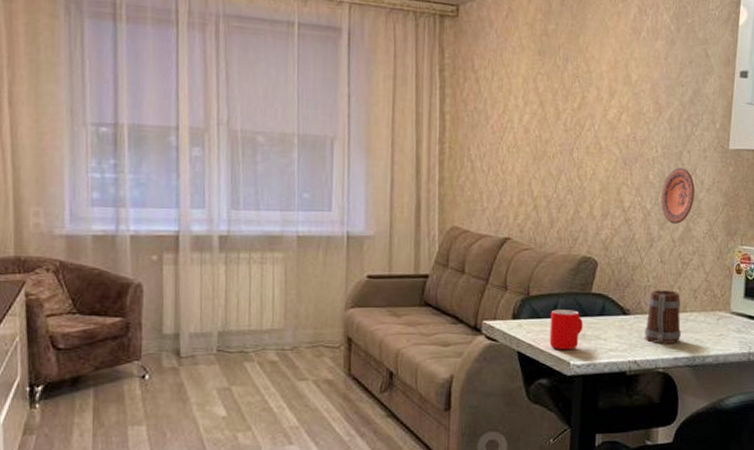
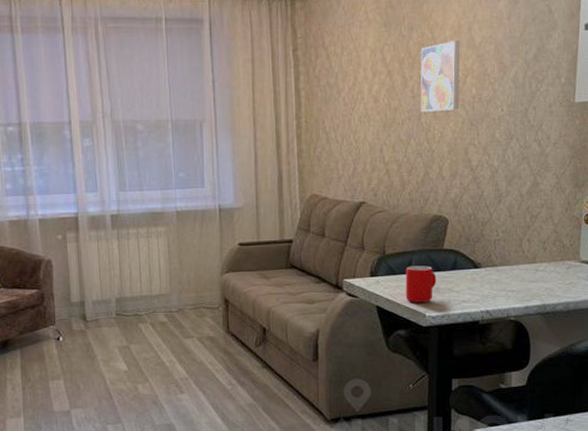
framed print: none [573,76,616,148] -> present [421,41,460,112]
mug: present [644,290,682,344] -> none [495,243,532,294]
decorative plate: present [661,167,695,224] -> none [508,124,541,179]

